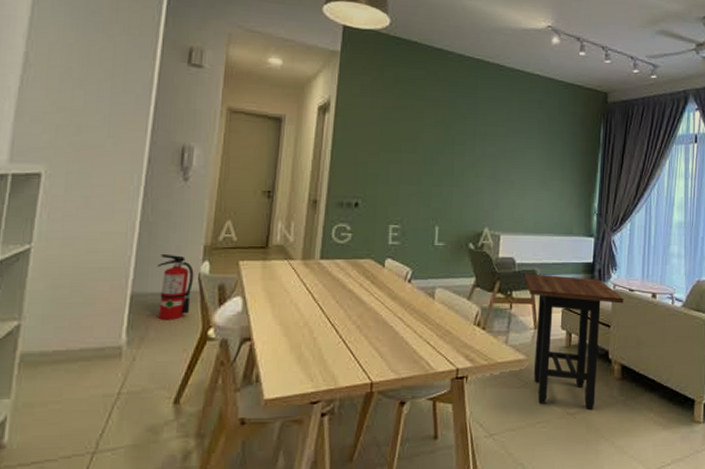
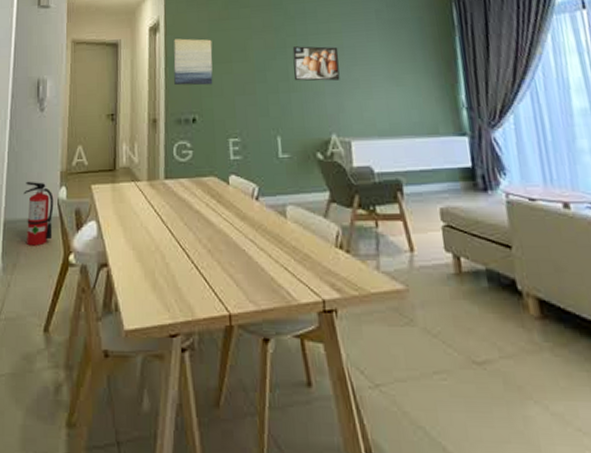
wall art: none [340,122,383,172] -> present [173,38,213,86]
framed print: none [458,144,501,180] -> present [292,46,340,81]
side table: present [524,273,624,409] -> none [387,183,525,358]

